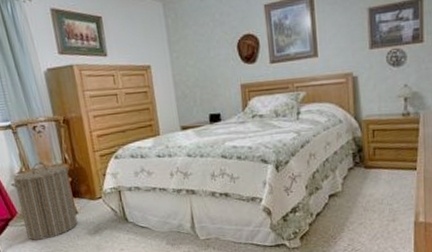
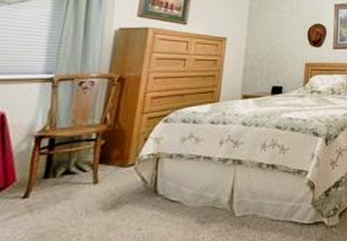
laundry hamper: present [10,162,78,240] -> none [16,120,106,218]

